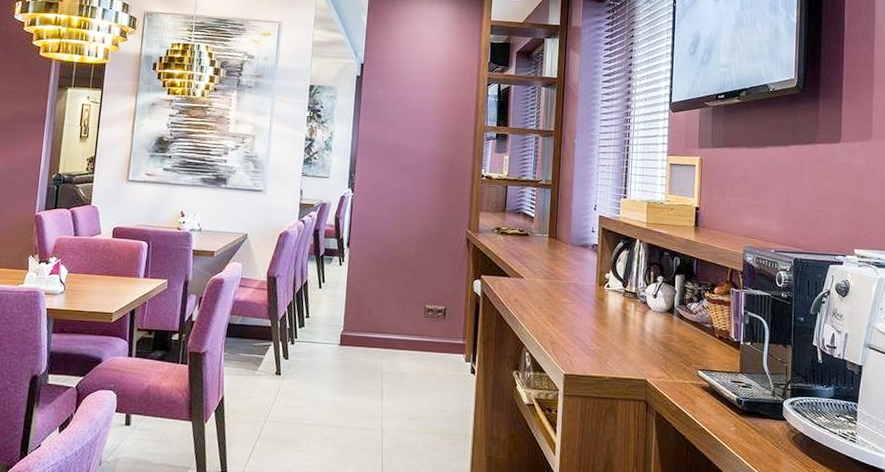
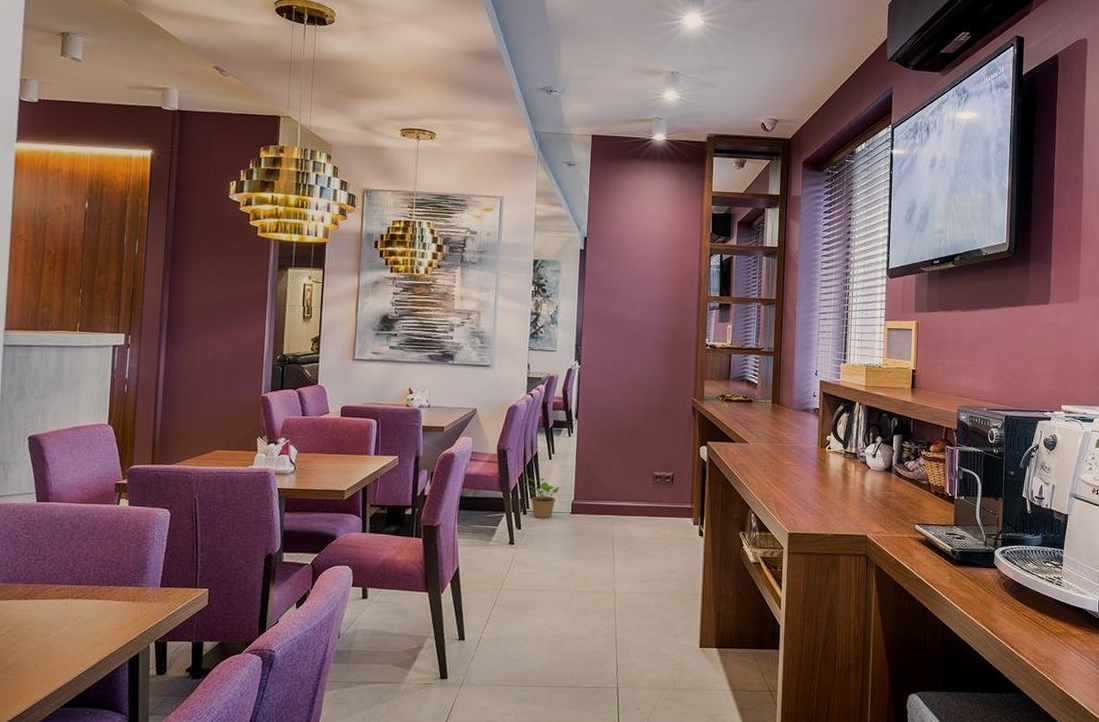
potted plant: none [293,307,329,349] -> present [524,478,560,519]

